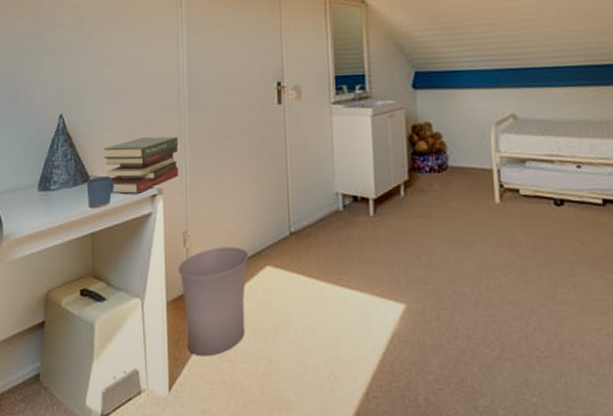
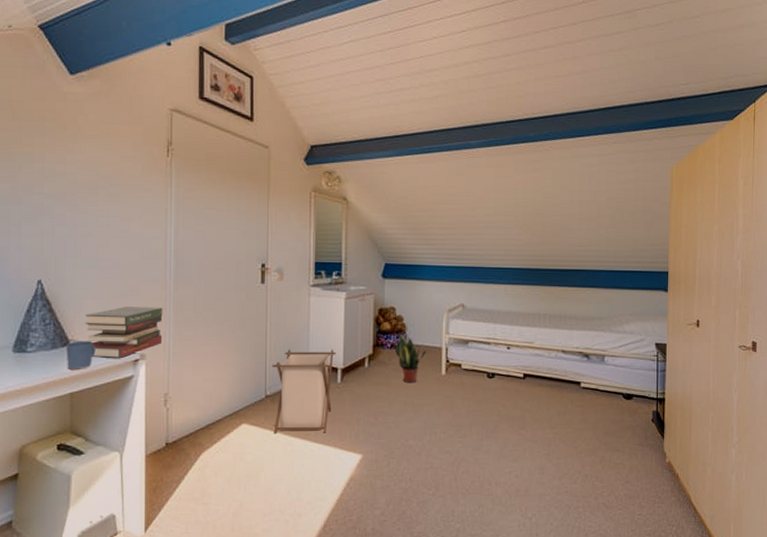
waste bin: present [178,247,248,356] -> none [158,407,226,501]
laundry basket: none [294,176,366,278] -> present [272,349,336,434]
potted plant: none [434,154,475,215] -> present [394,333,427,383]

